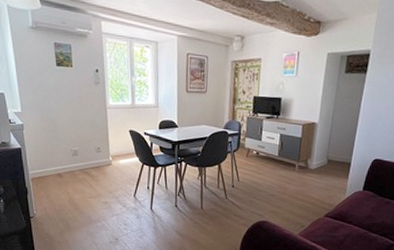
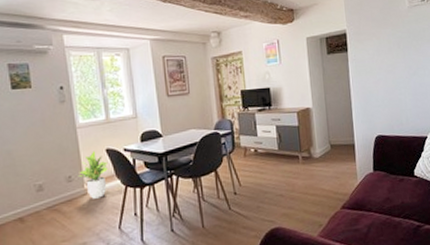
potted plant: none [105,130,130,170] -> present [78,150,108,199]

